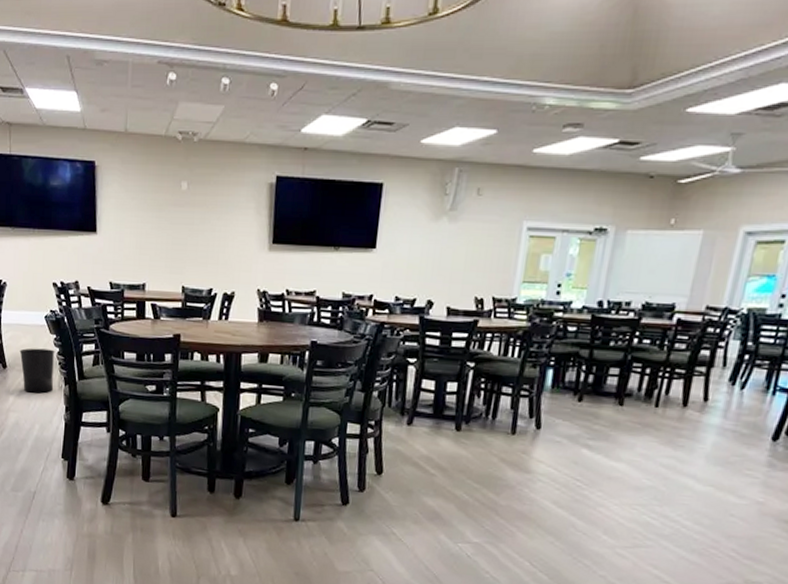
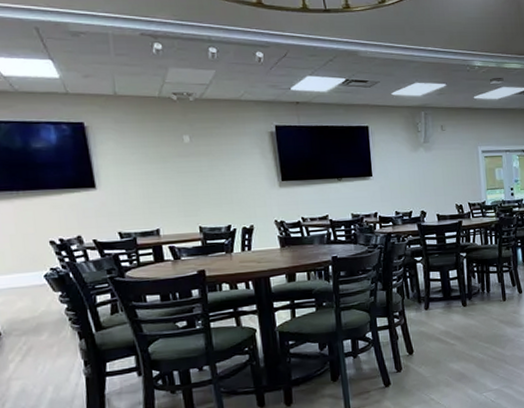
waste bin: present [19,348,55,394] -> none [16,307,66,356]

